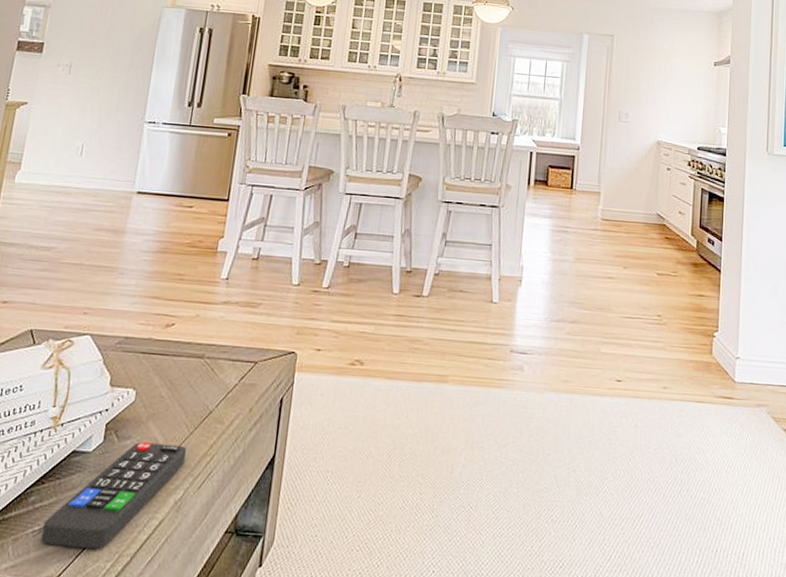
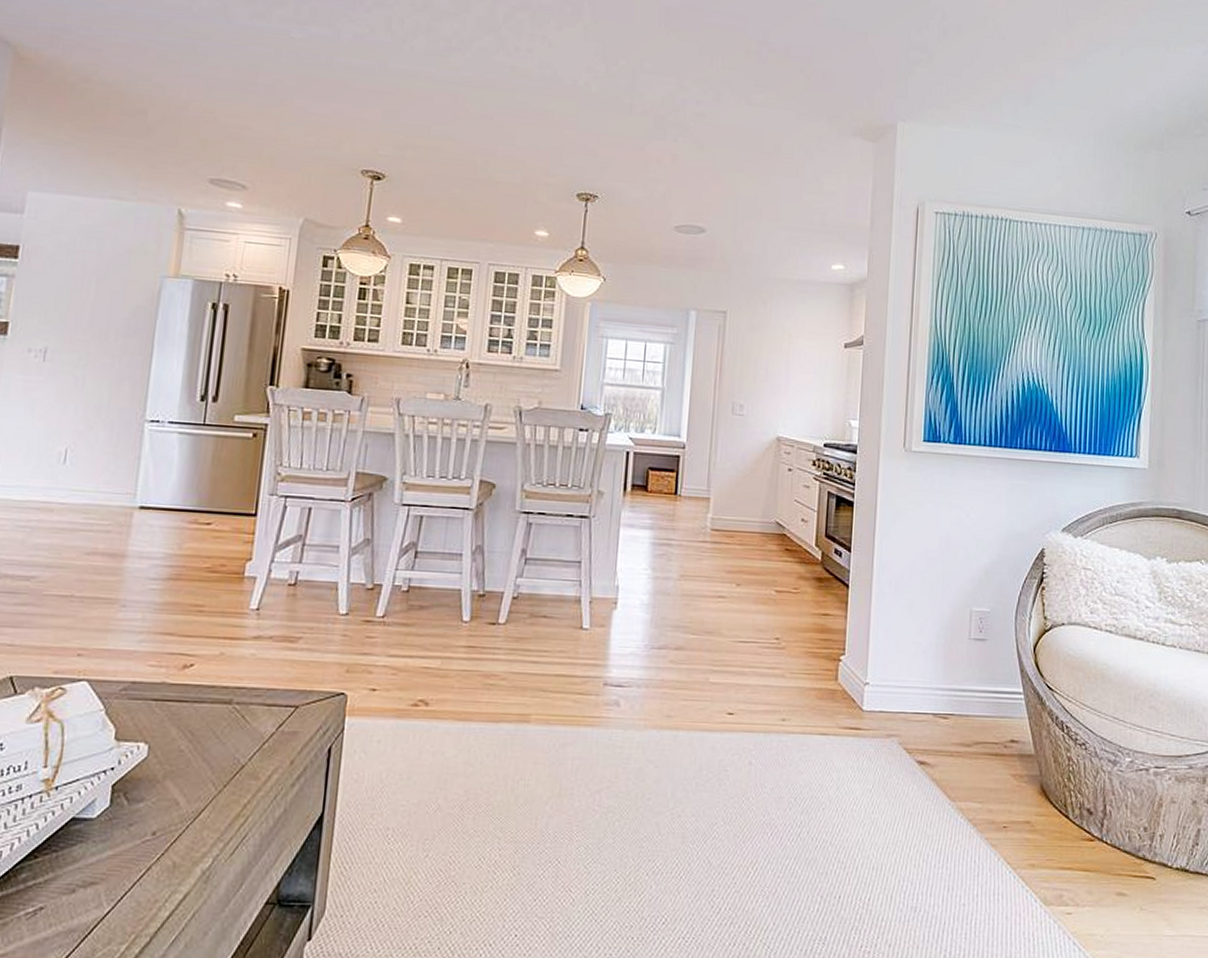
remote control: present [41,441,187,549] -> none [36,803,215,929]

